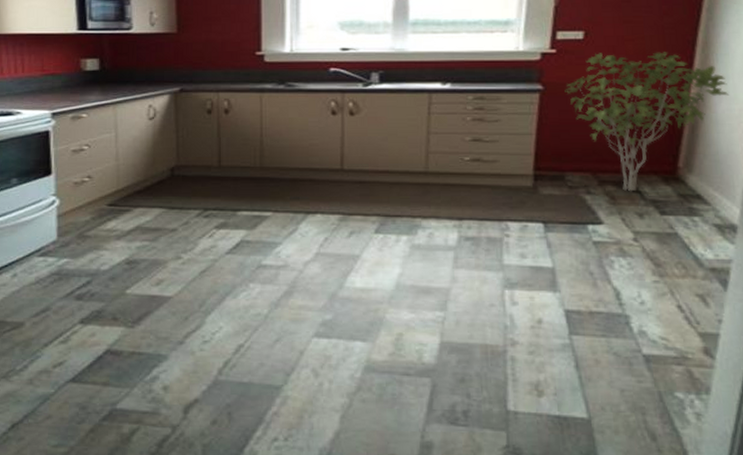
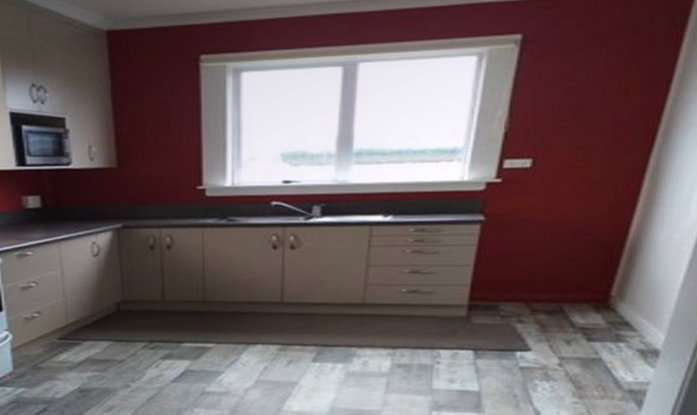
shrub: present [564,52,729,192] -> none [506,179,672,320]

